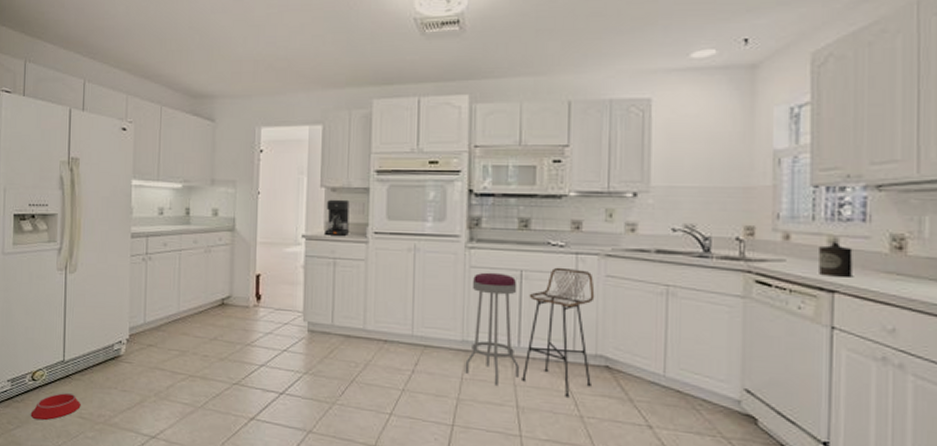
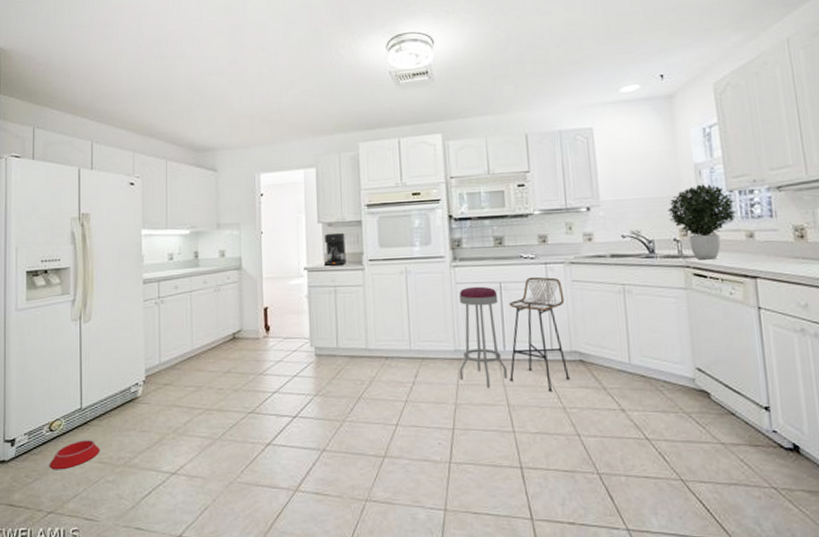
potted plant: none [733,175,822,266] -> present [667,184,738,260]
canister: present [819,242,853,277] -> none [740,236,769,265]

